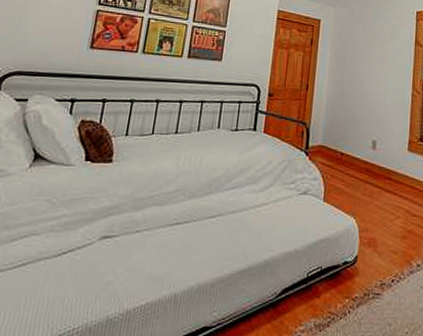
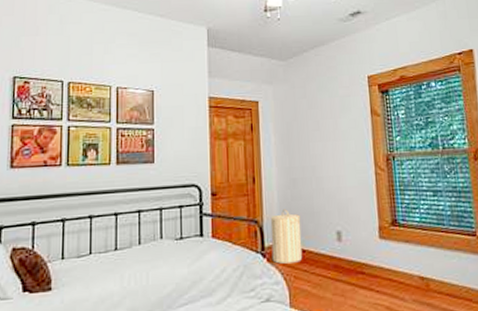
laundry hamper: none [314,116,343,163] -> present [270,209,303,264]

